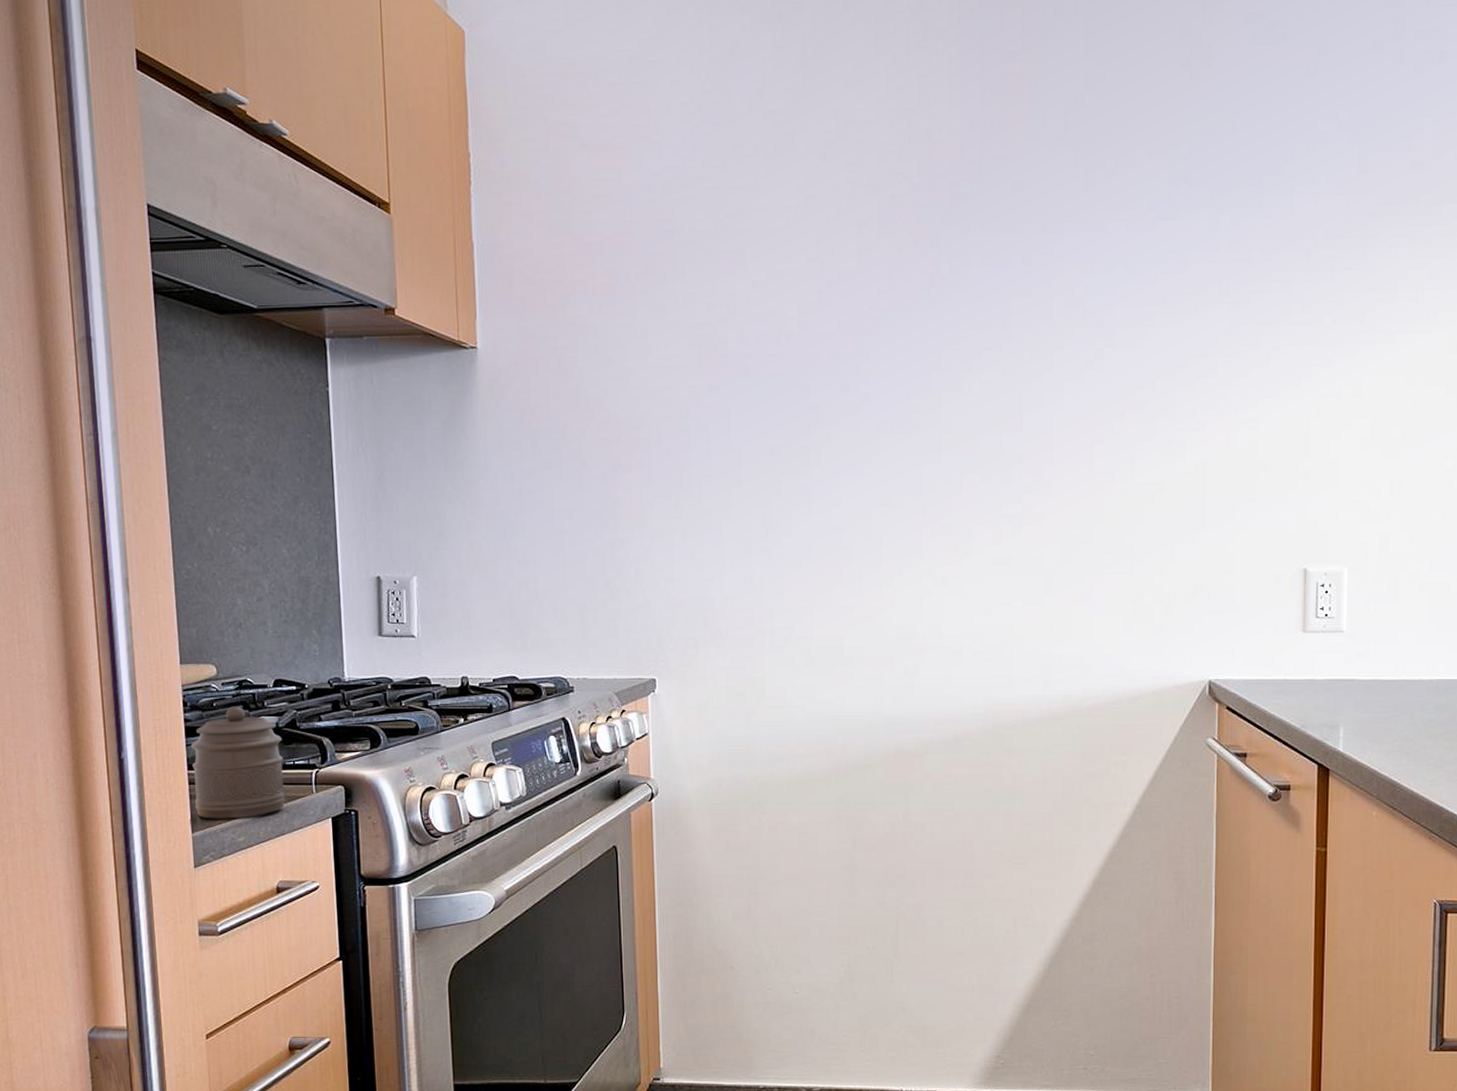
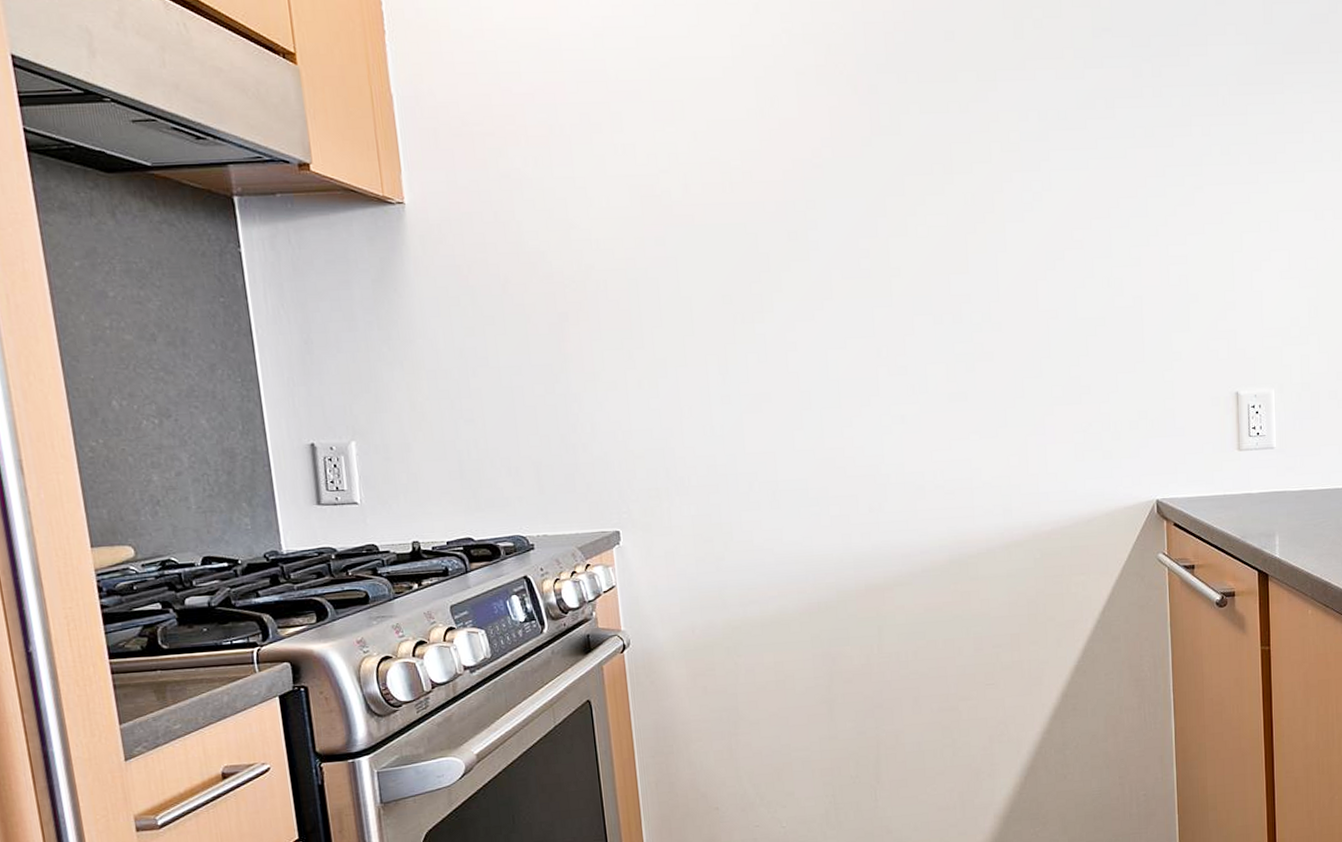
jar: present [191,706,286,819] -> none [111,587,225,709]

